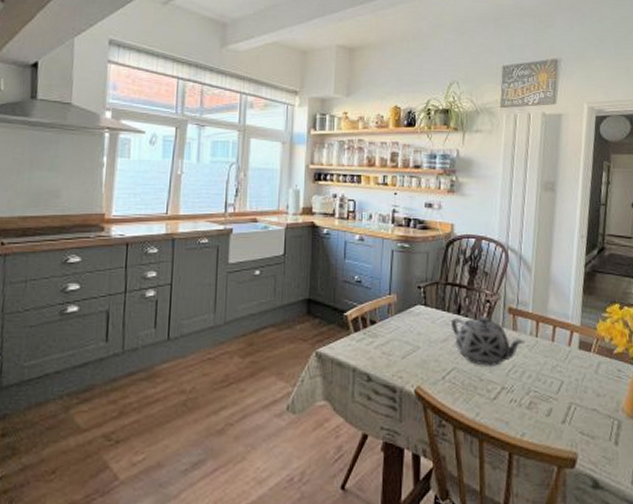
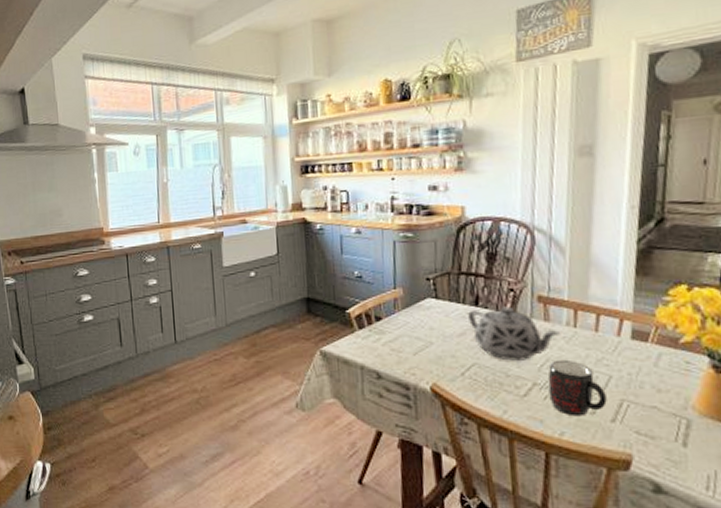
mug: none [513,366,559,418] -> present [548,359,607,417]

